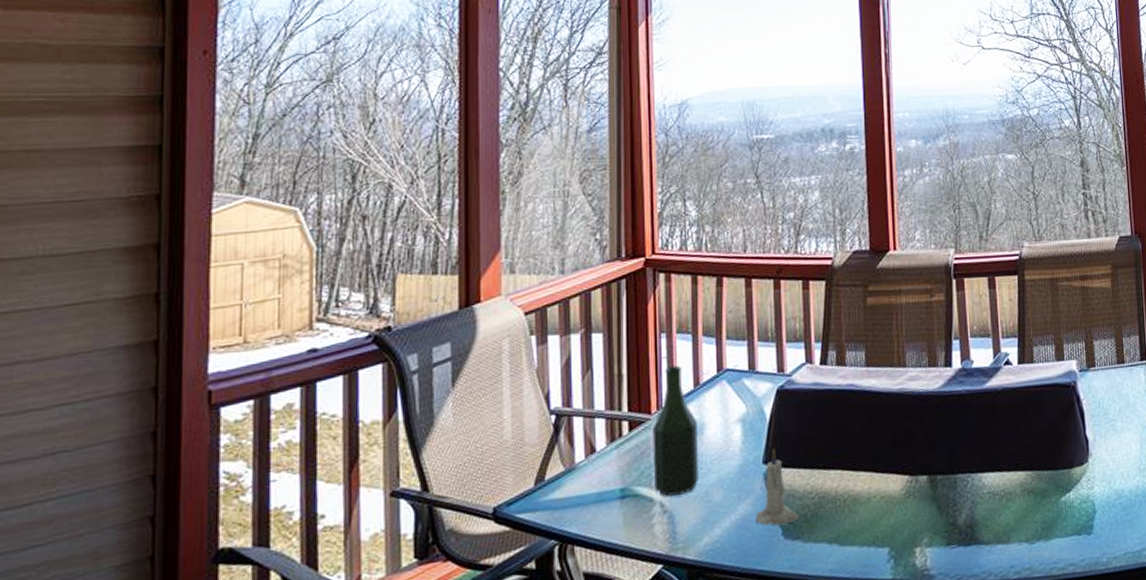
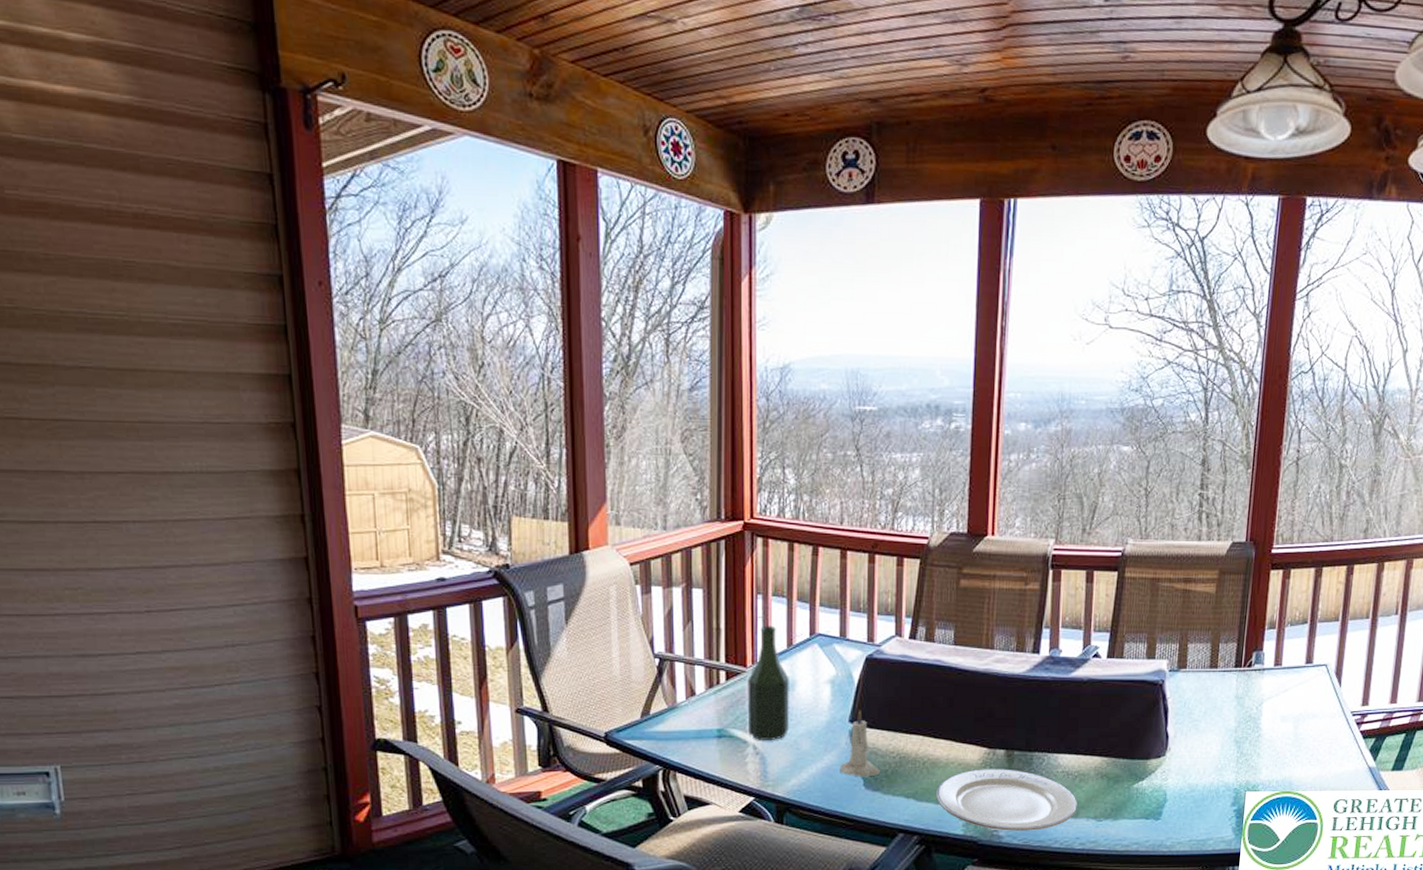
plate: none [860,496,1008,569] -> present [936,769,1077,831]

